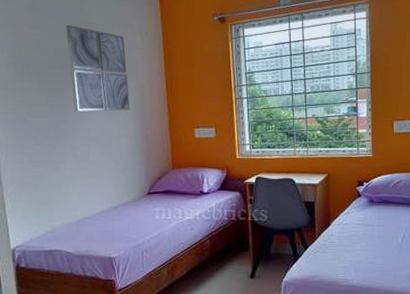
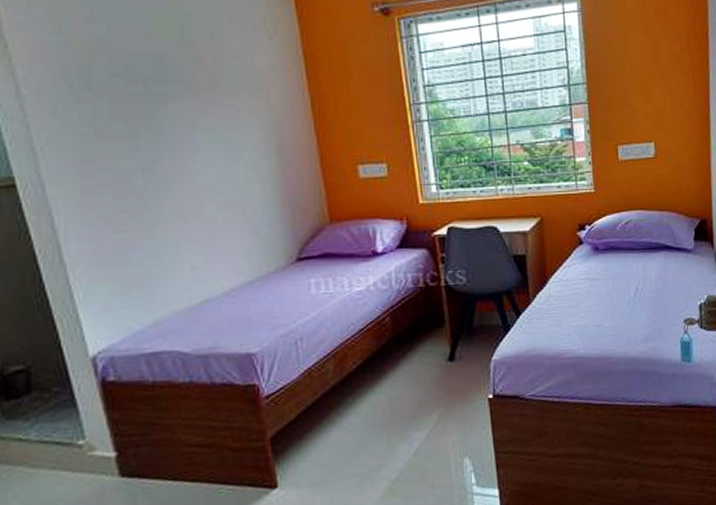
wall art: present [65,25,131,112] -> none [145,17,261,147]

